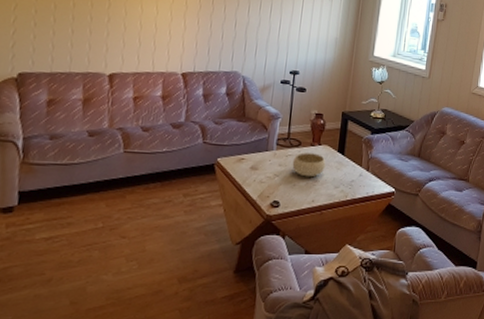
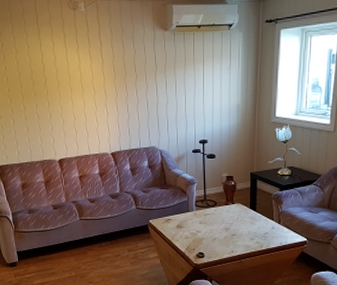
bowl: present [292,152,326,177] -> none [211,211,240,232]

